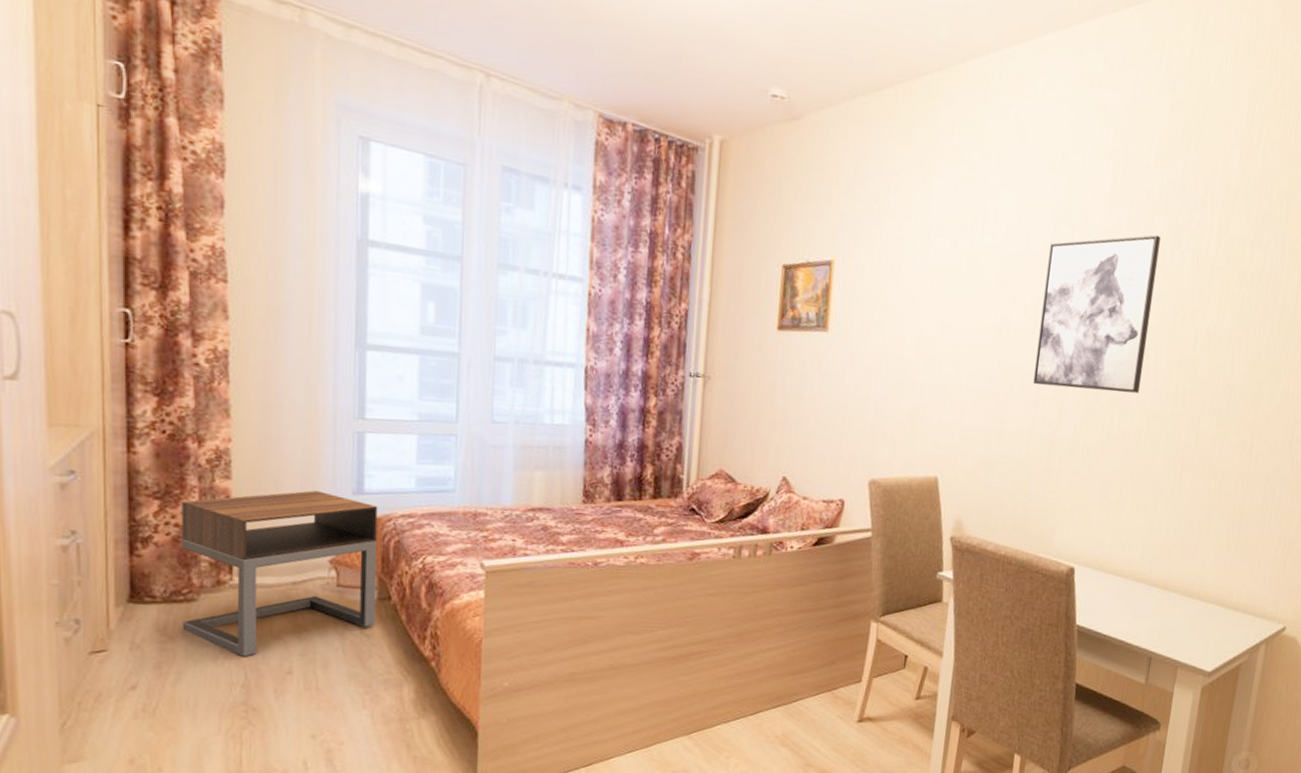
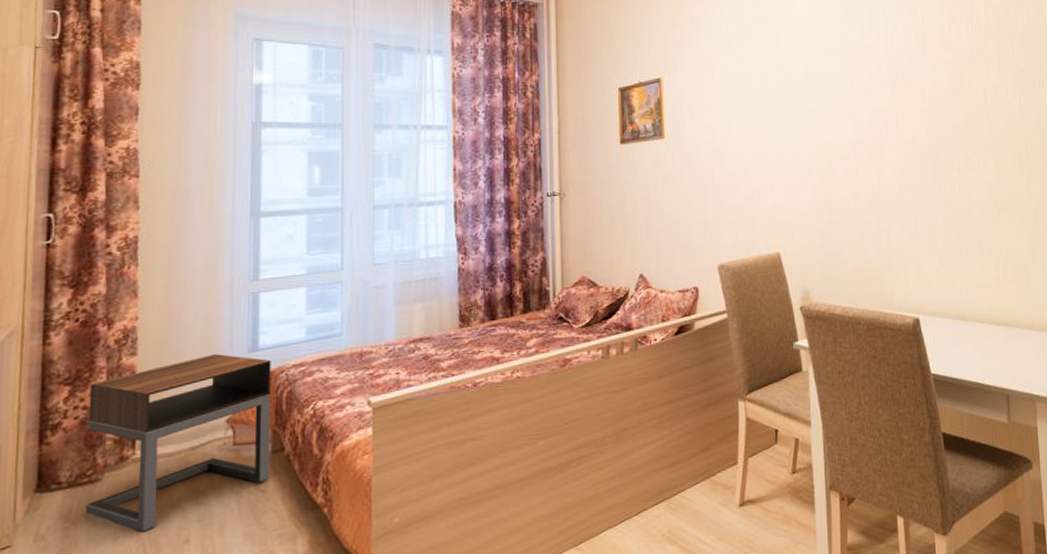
wall art: present [1033,235,1161,393] -> none [845,15,945,156]

